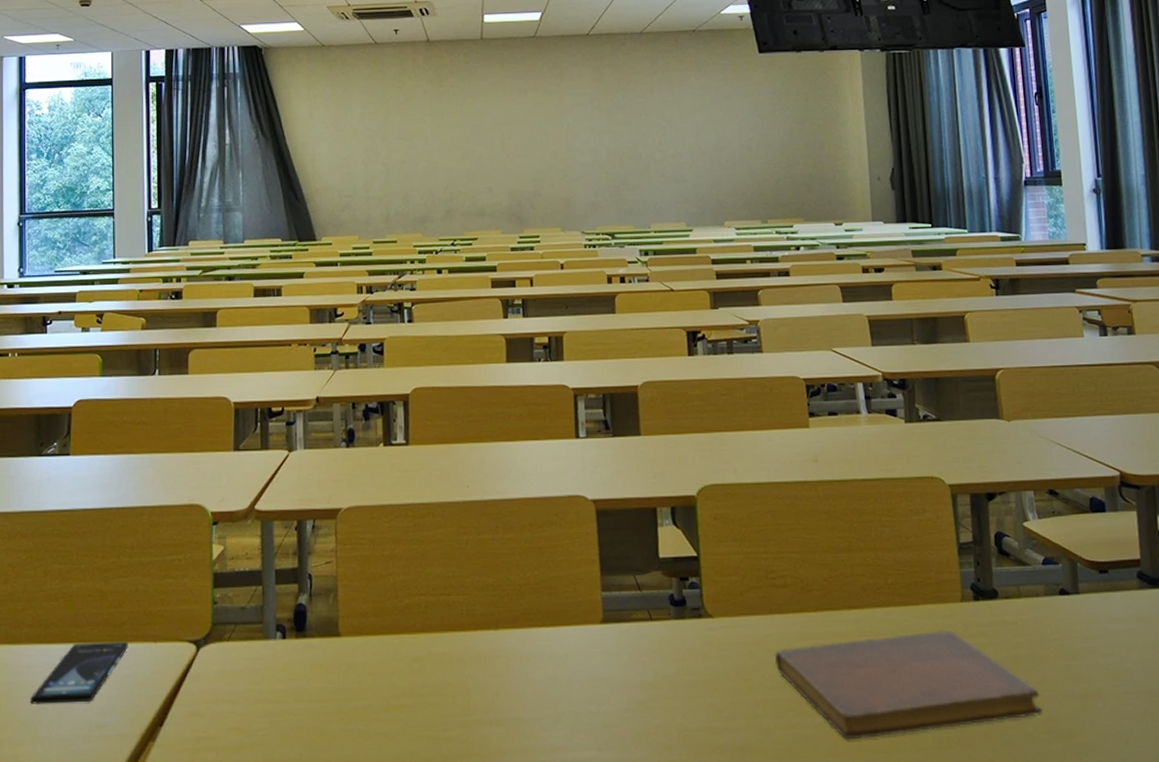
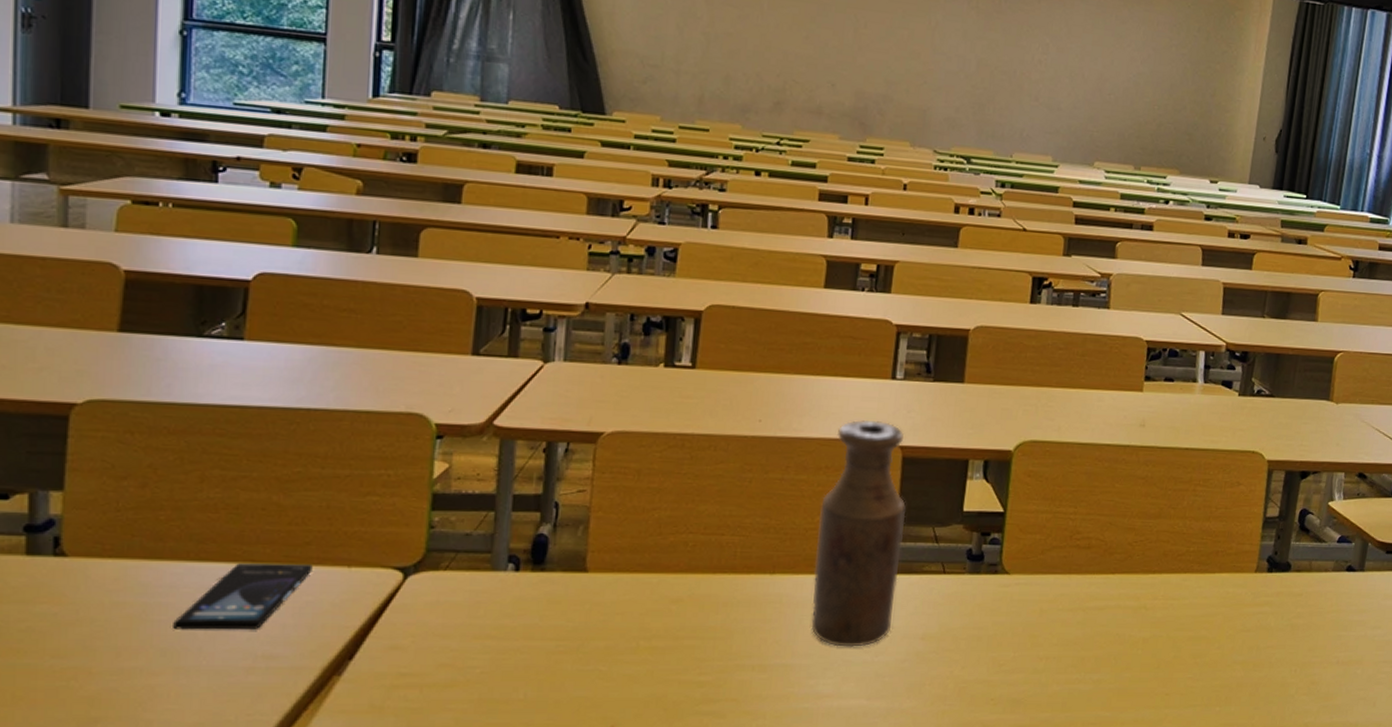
bottle: none [530,477,610,699] -> present [811,419,906,647]
notebook: present [775,630,1043,740] -> none [1065,598,1308,696]

